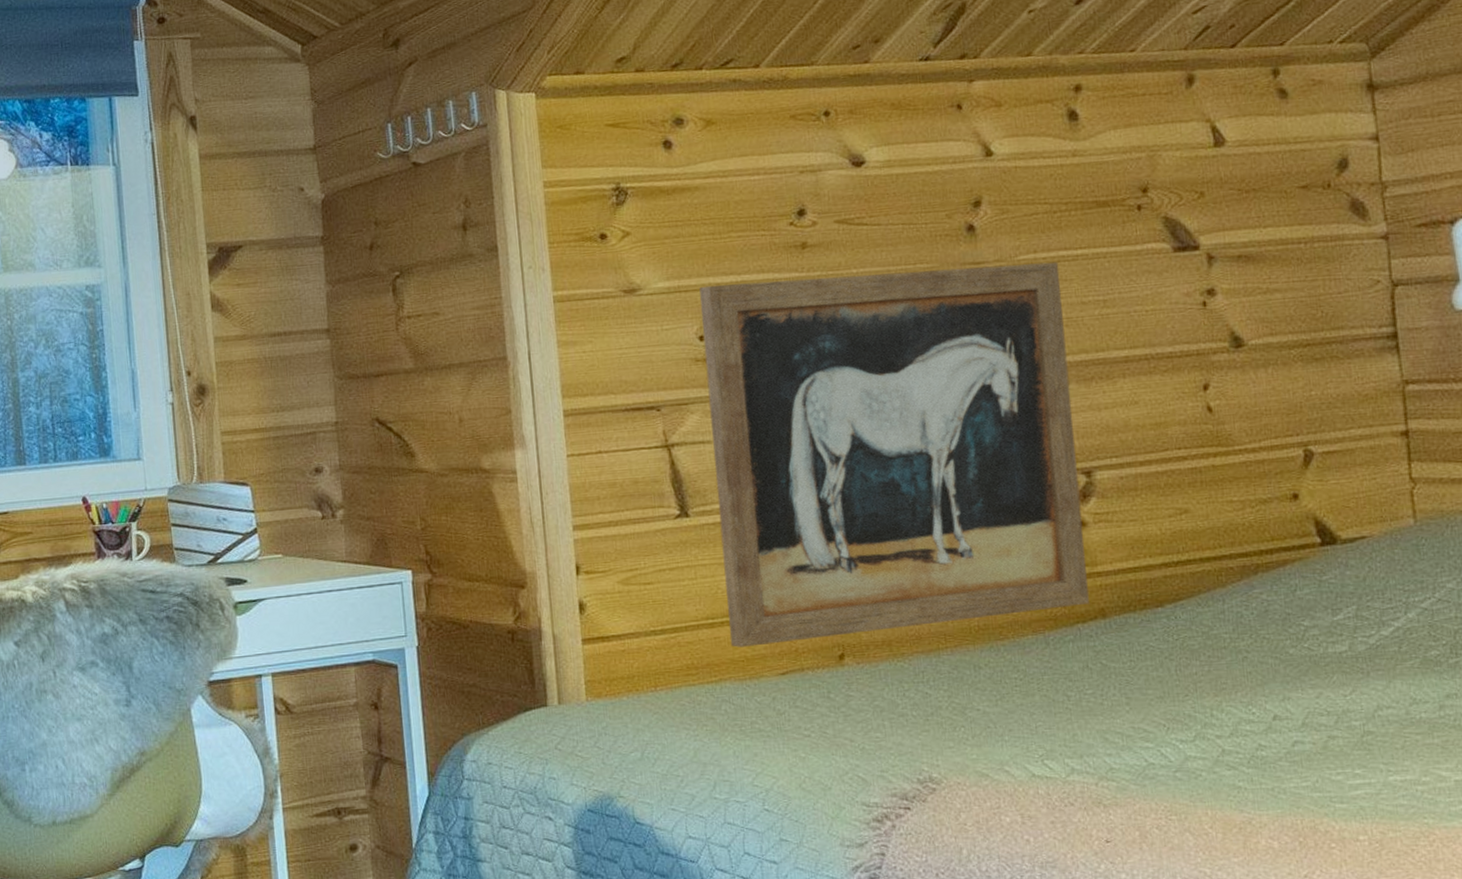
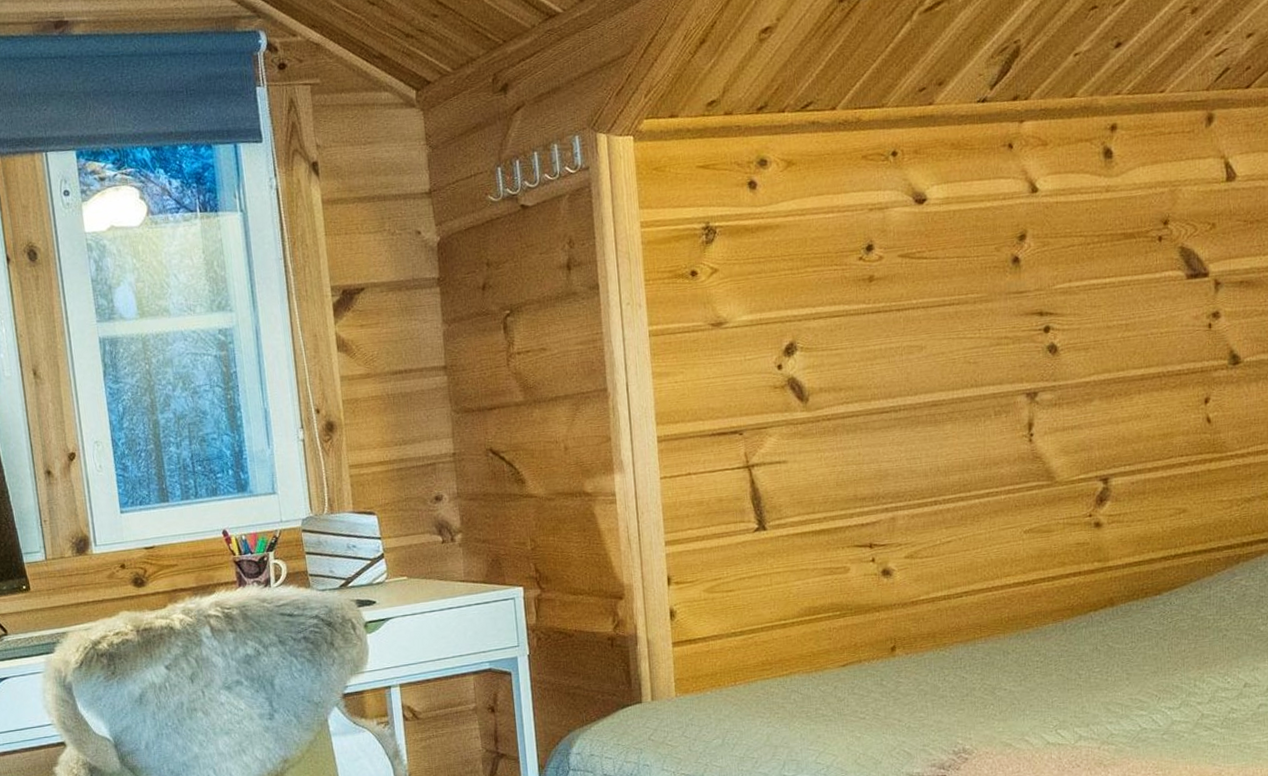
wall art: present [699,261,1089,647] -> none [779,289,1101,644]

